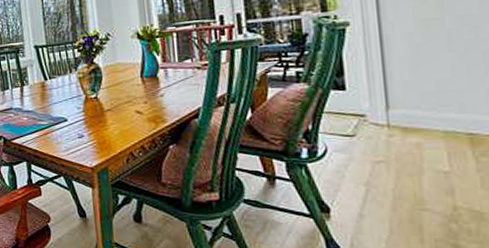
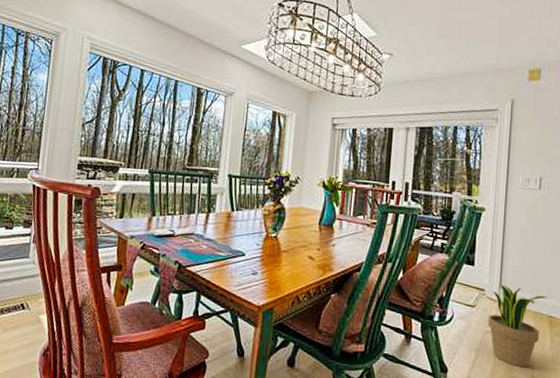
potted plant: none [376,105,460,197] -> present [488,284,547,368]

